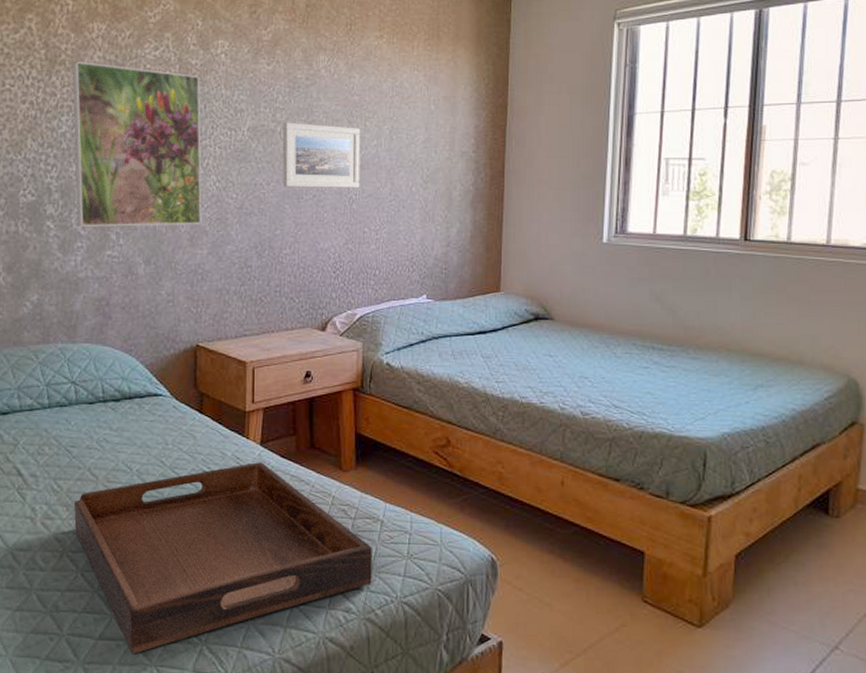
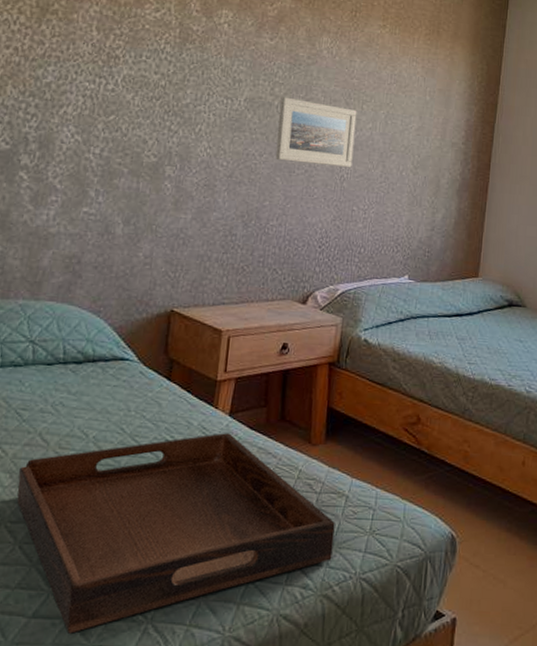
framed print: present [72,61,202,227] -> none [53,12,200,189]

